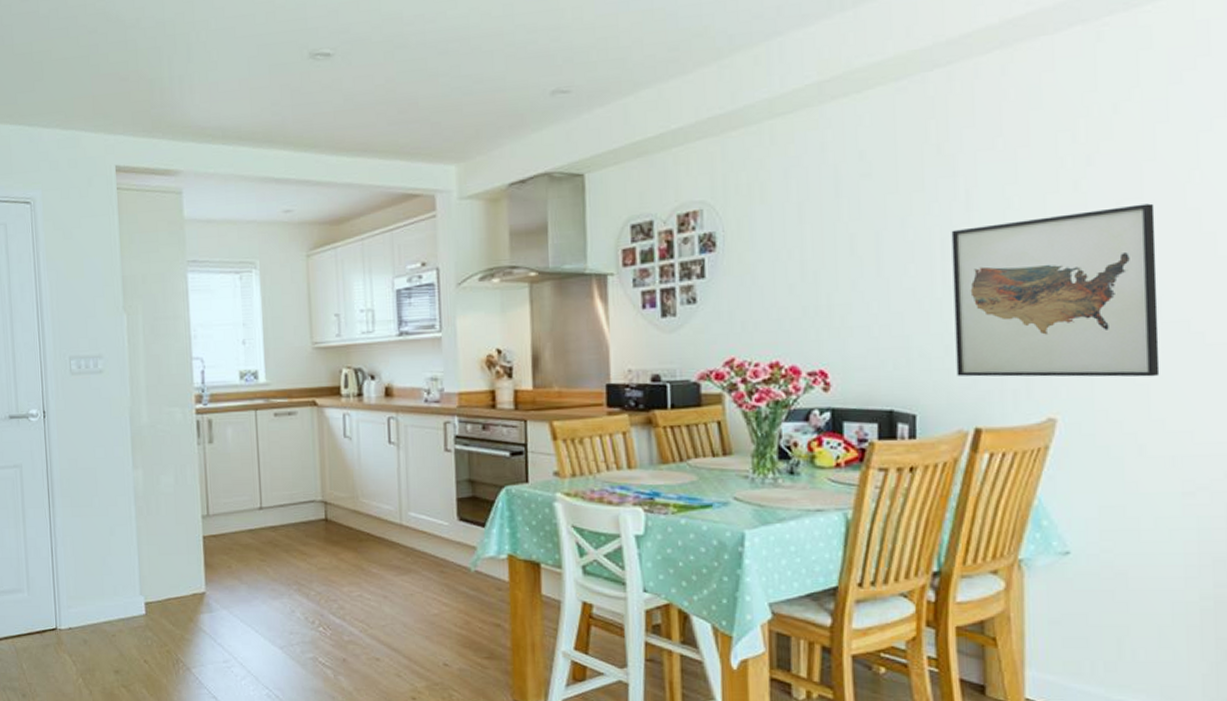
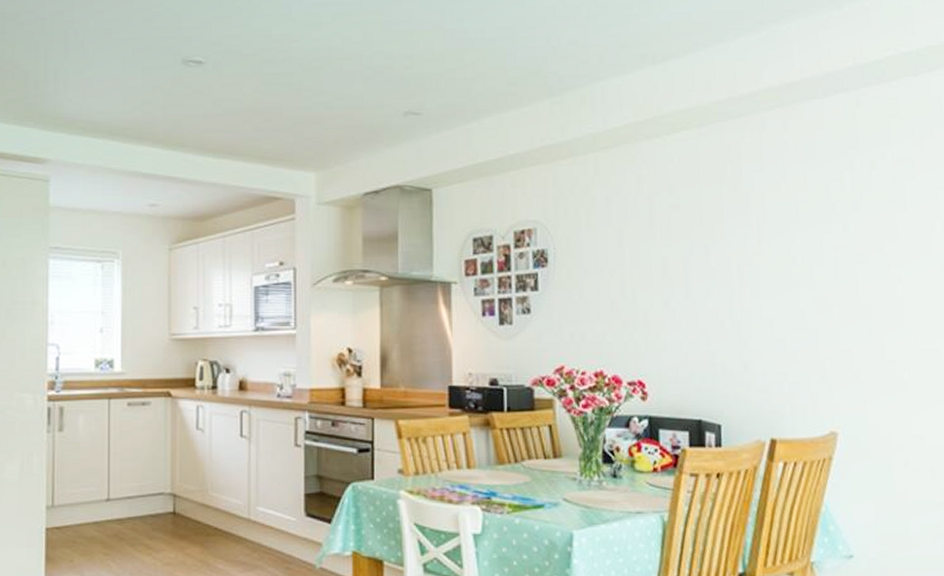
wall art: present [951,203,1160,377] -> none [746,246,919,398]

